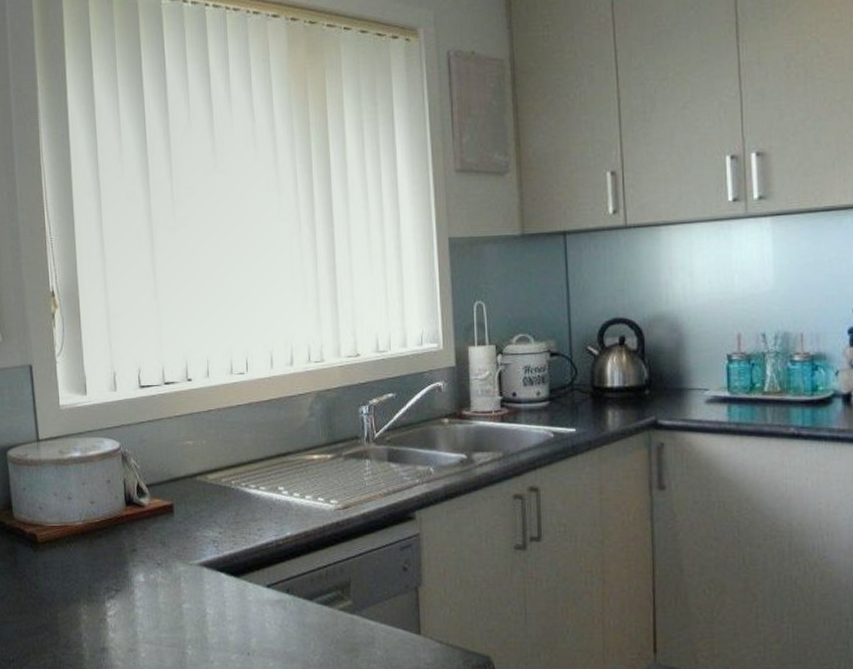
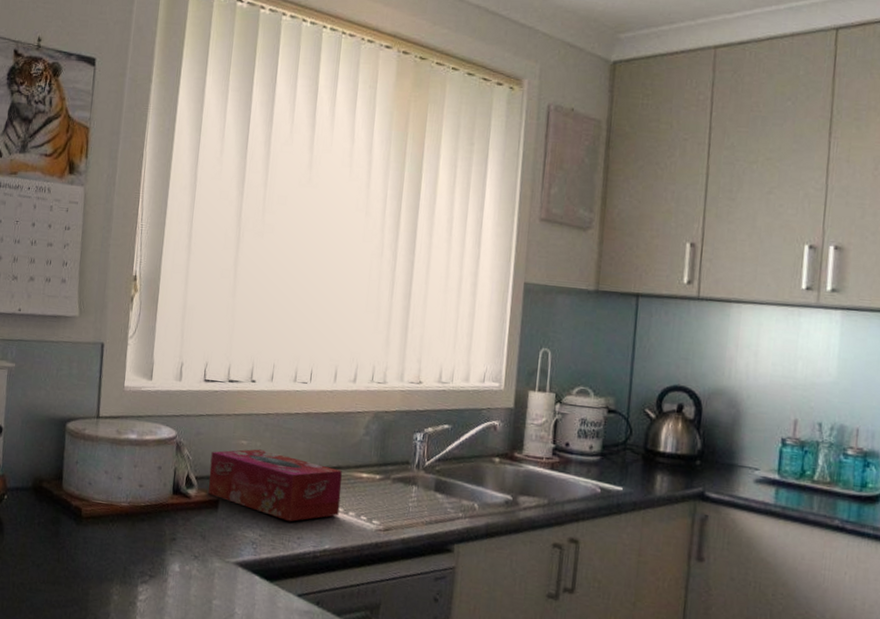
tissue box: none [158,447,296,514] -> present [208,449,342,521]

